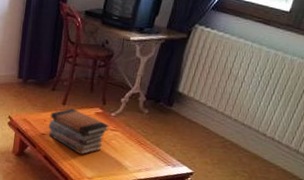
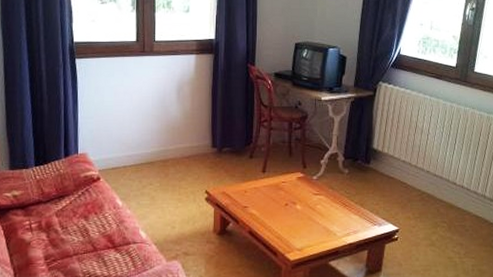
book stack: present [48,108,110,155] -> none [249,176,313,225]

